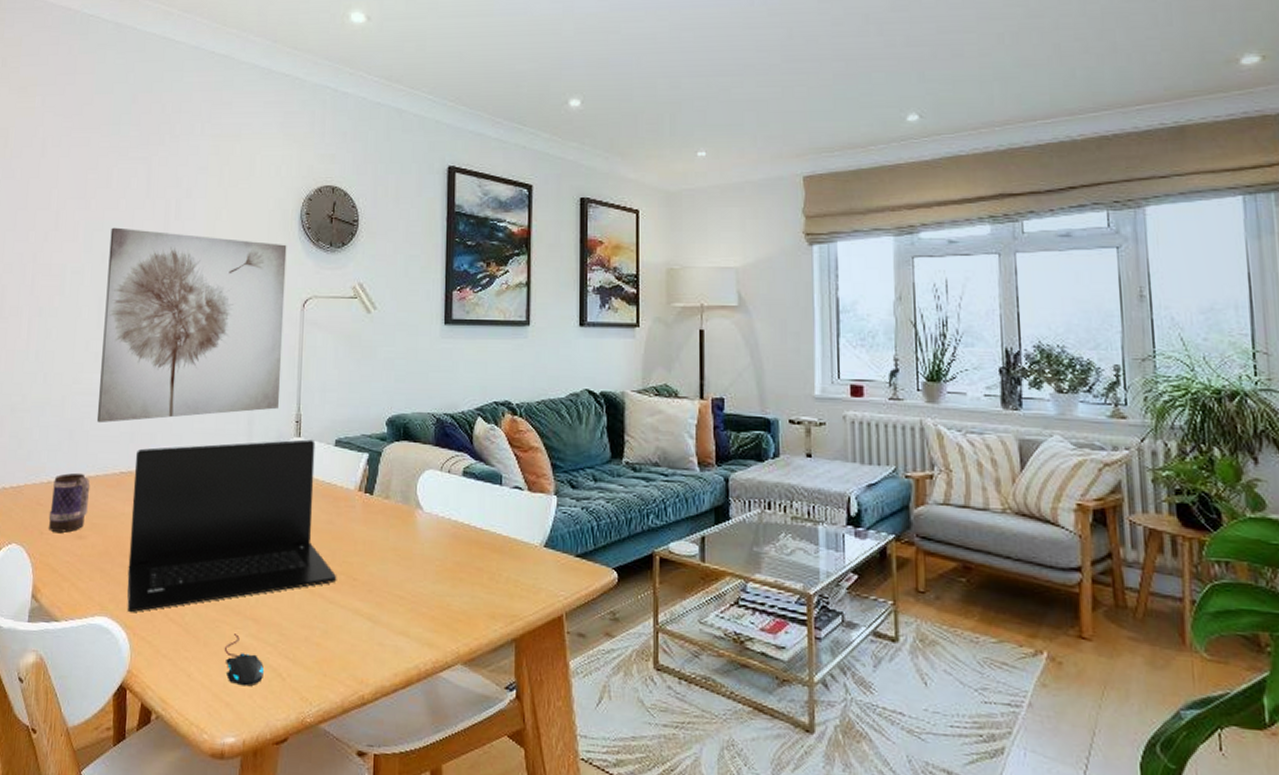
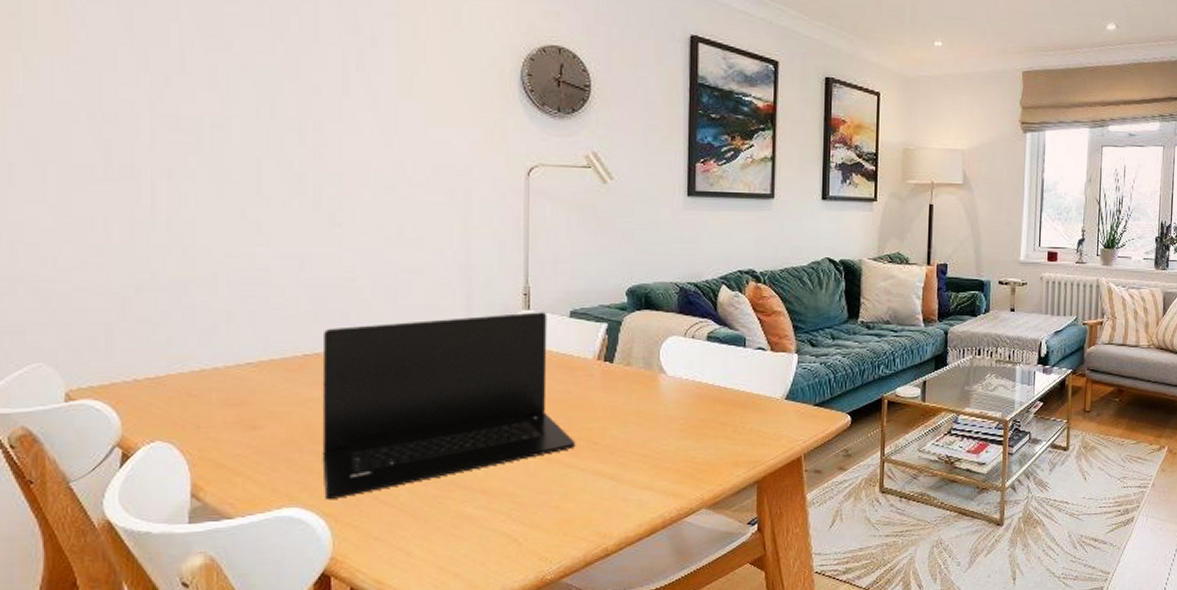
mug: present [48,472,91,533] -> none [206,358,263,424]
wall art: present [96,227,287,424] -> none [265,75,506,302]
mouse: present [225,634,264,686] -> none [450,507,496,556]

